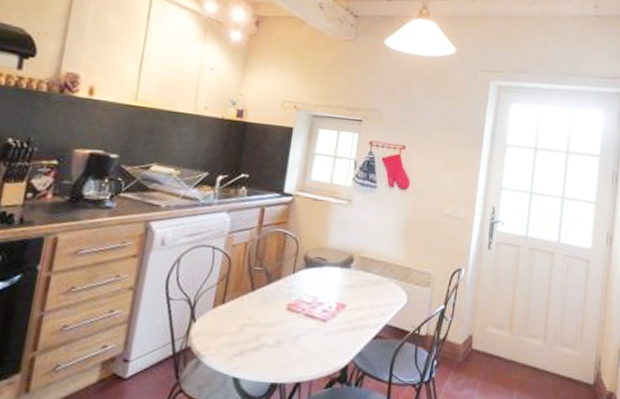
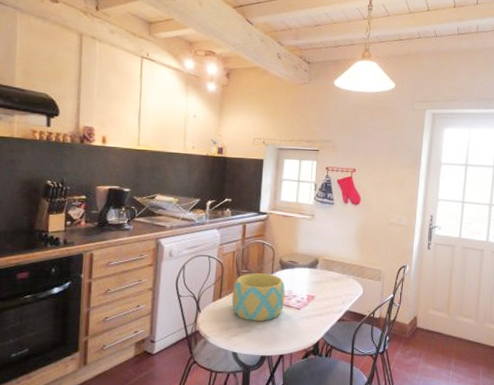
bowl: none [238,271,309,336] -> present [231,273,286,321]

